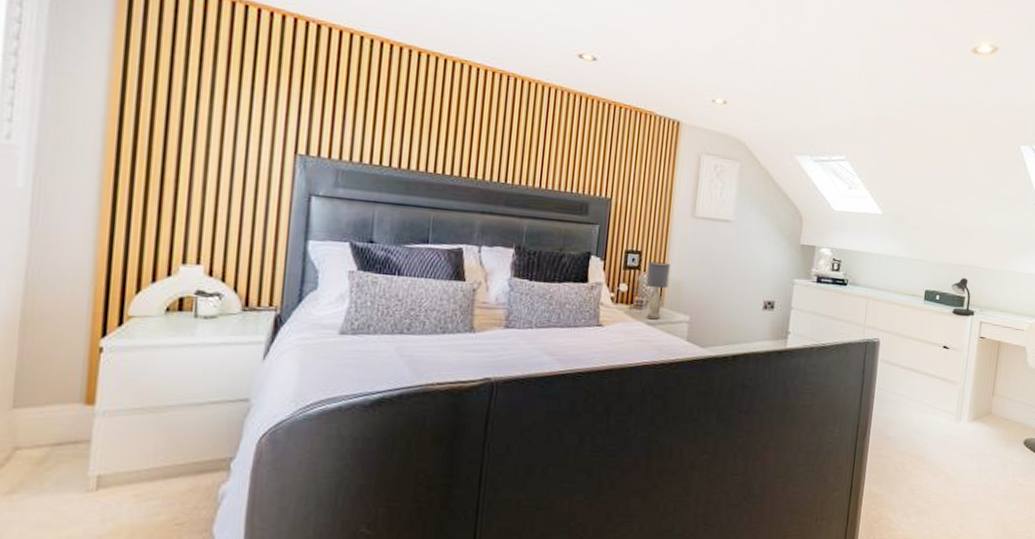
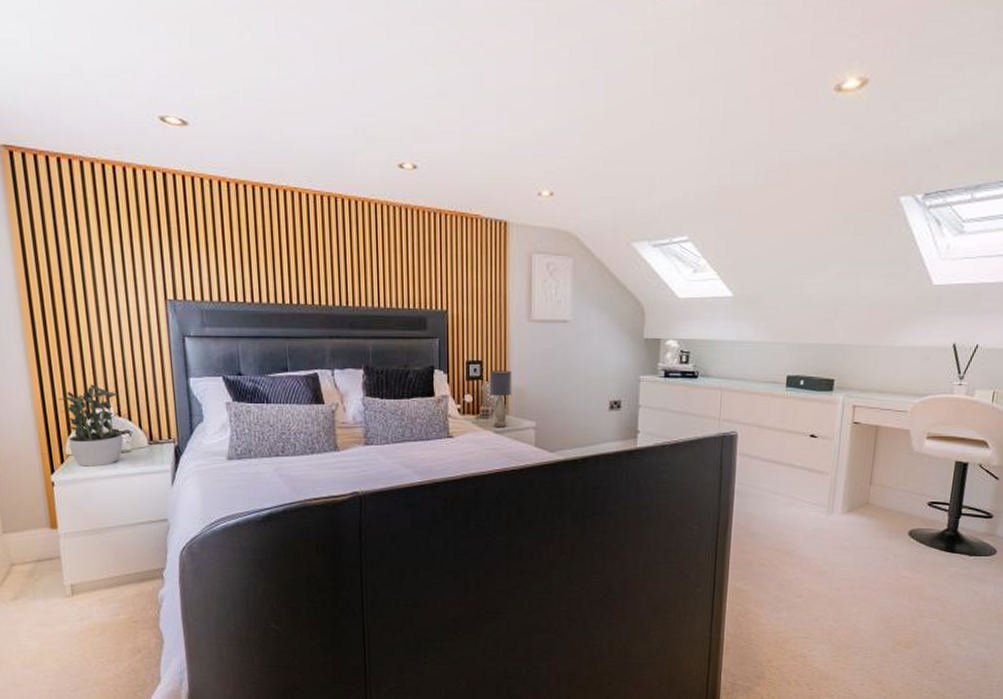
potted plant: none [131,236,213,333] -> present [58,384,123,467]
desk lamp: present [951,278,982,316] -> none [818,359,856,400]

